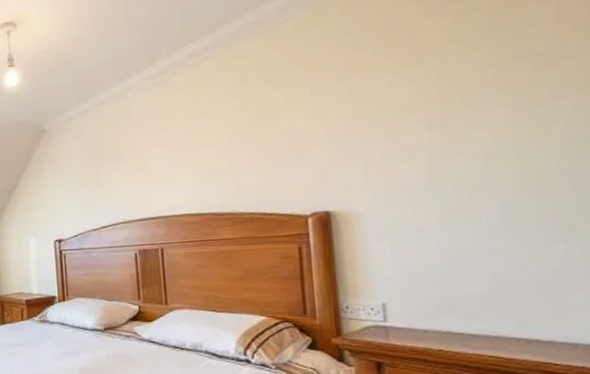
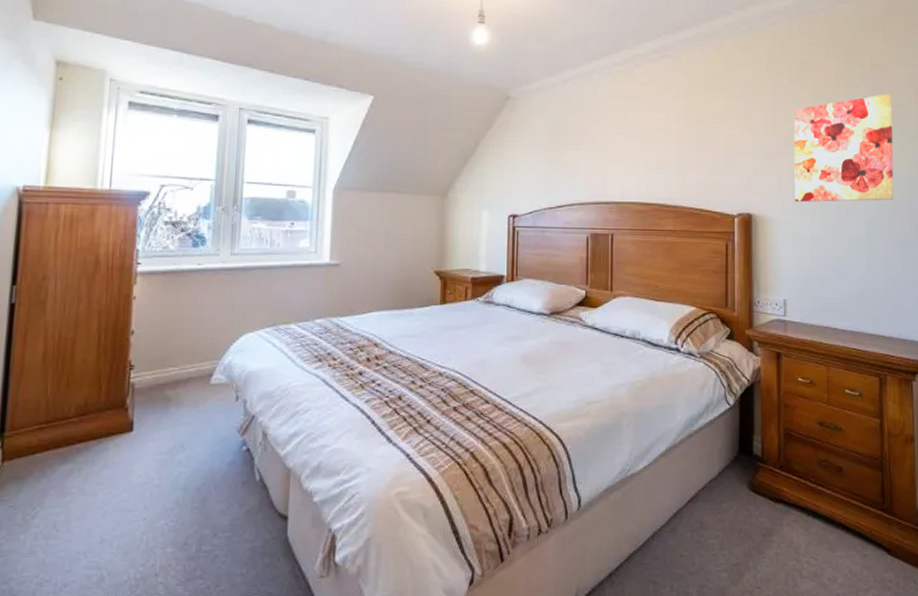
wall art: none [380,39,545,191] -> present [794,93,894,202]

